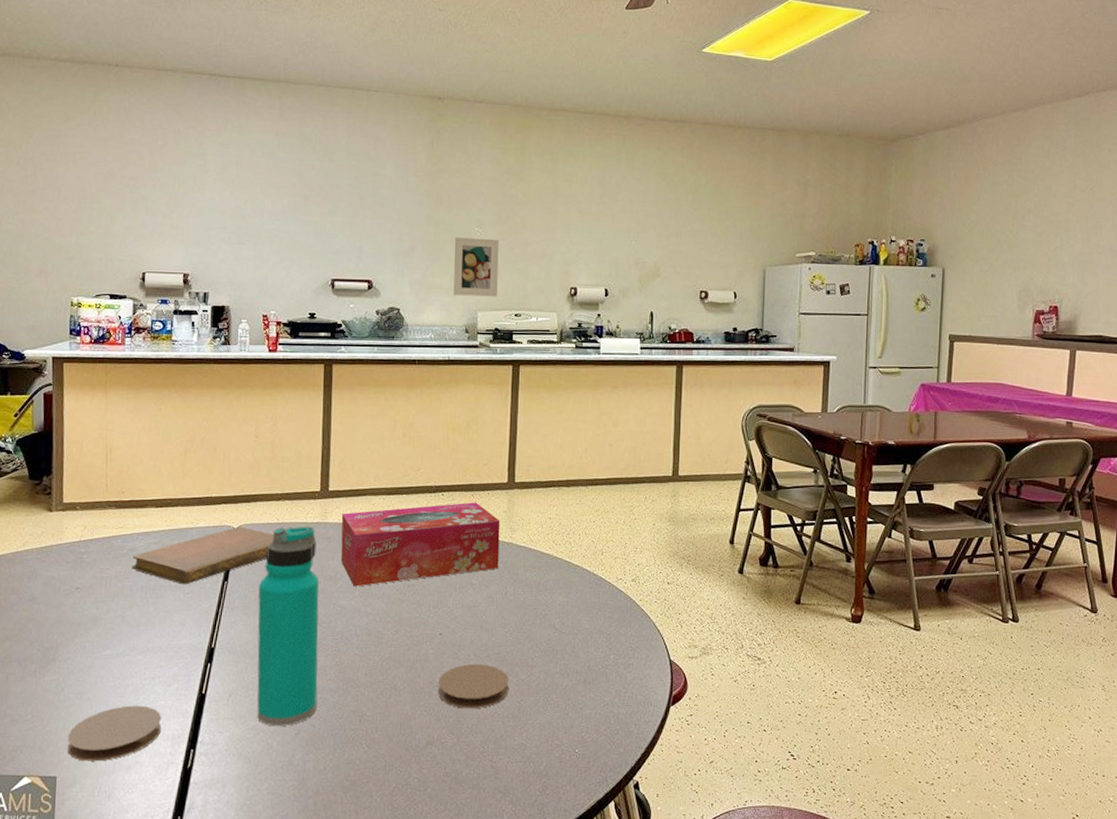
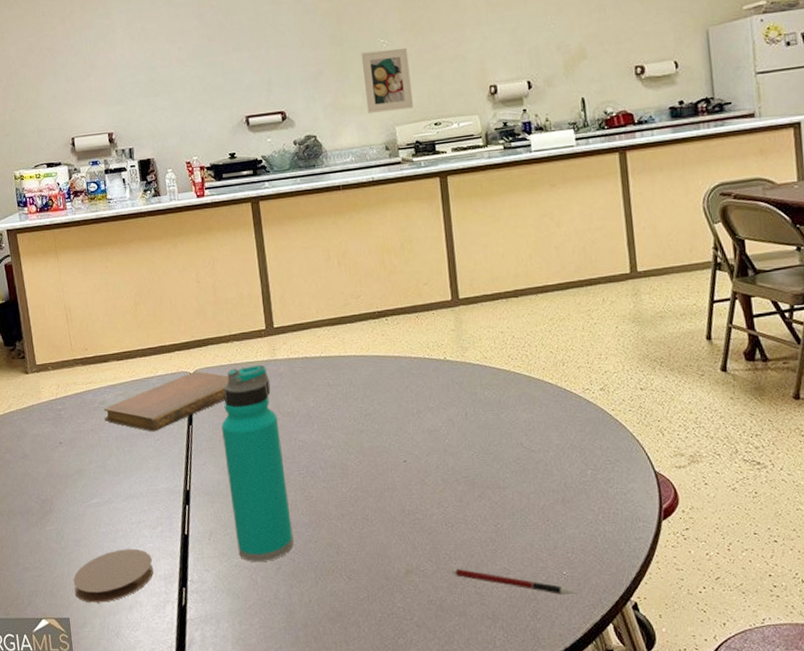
tissue box: present [340,502,500,587] -> none [289,324,455,420]
coaster: present [438,663,509,709] -> none [408,488,483,535]
pen: none [471,743,585,772] -> present [451,569,577,594]

